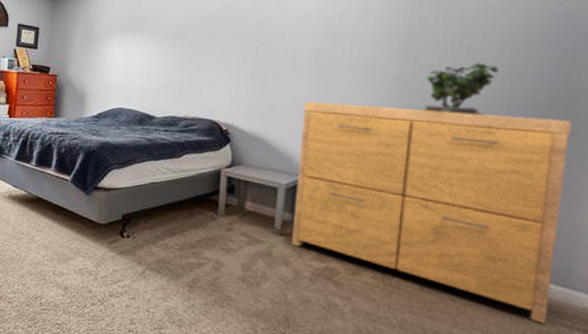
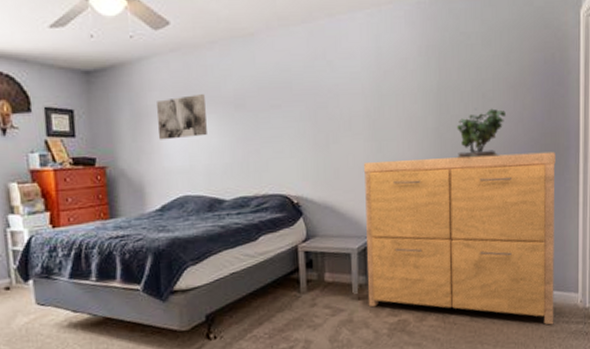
wall art: none [104,23,150,59] -> present [157,94,207,140]

